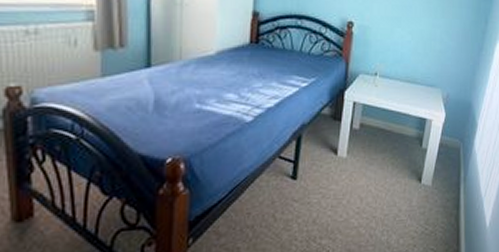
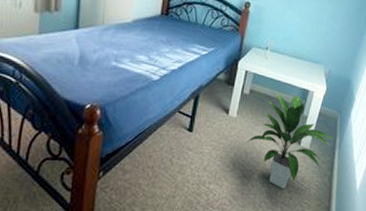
indoor plant: none [359,124,458,237] -> present [246,92,334,190]

